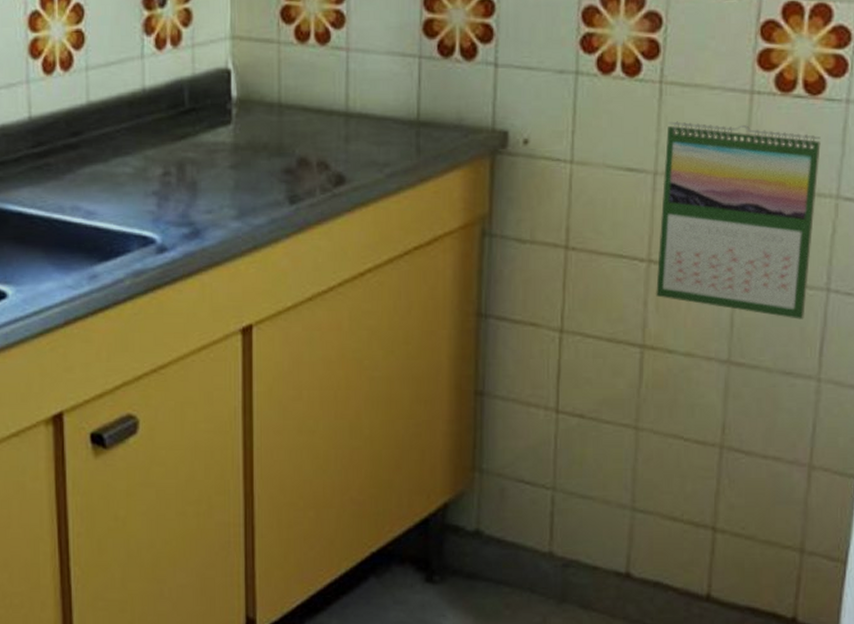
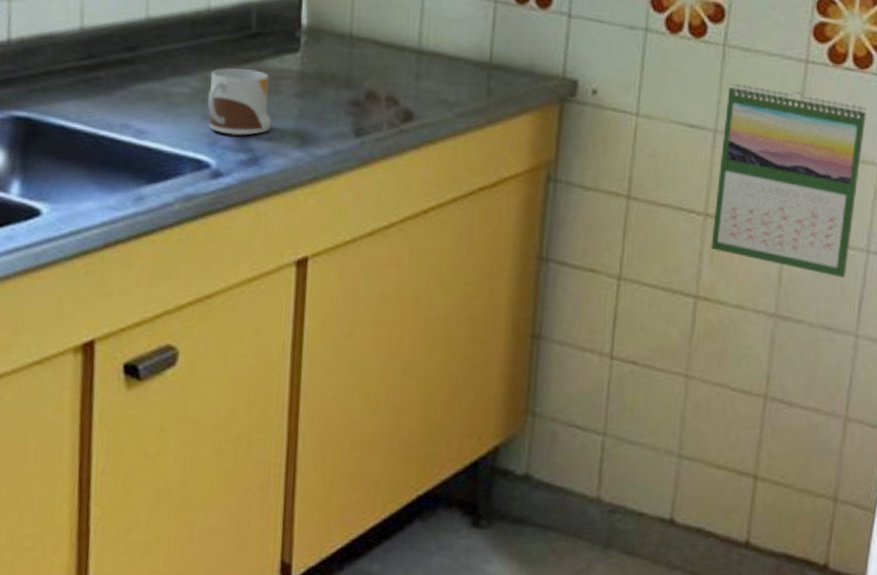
mug: none [148,144,210,211] -> present [207,67,272,136]

